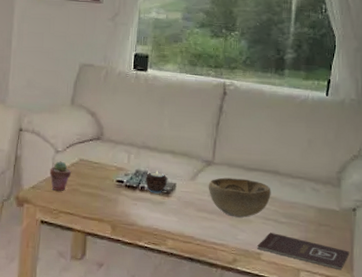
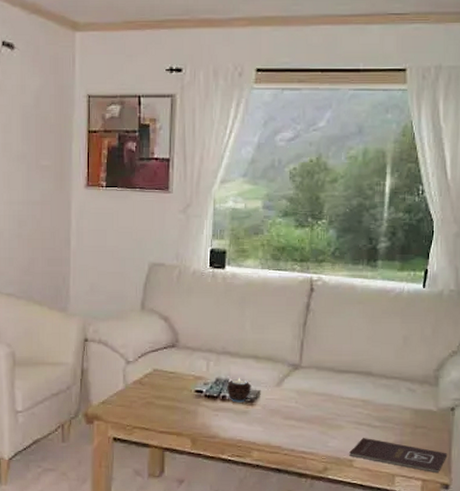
potted succulent: present [50,161,72,191] -> none [121,372,145,405]
decorative bowl: present [208,177,271,218] -> none [295,382,364,424]

